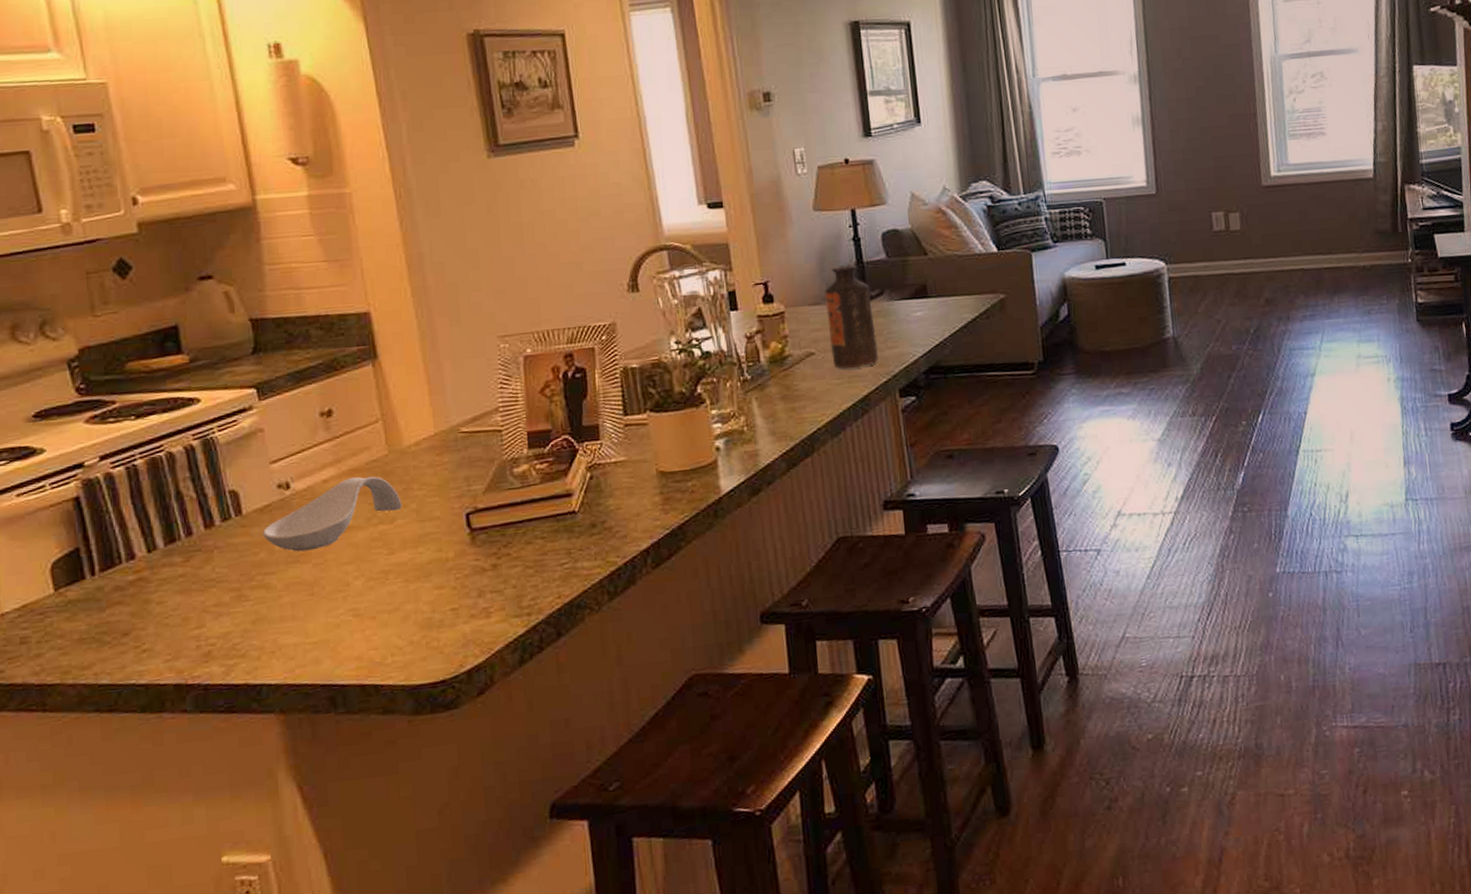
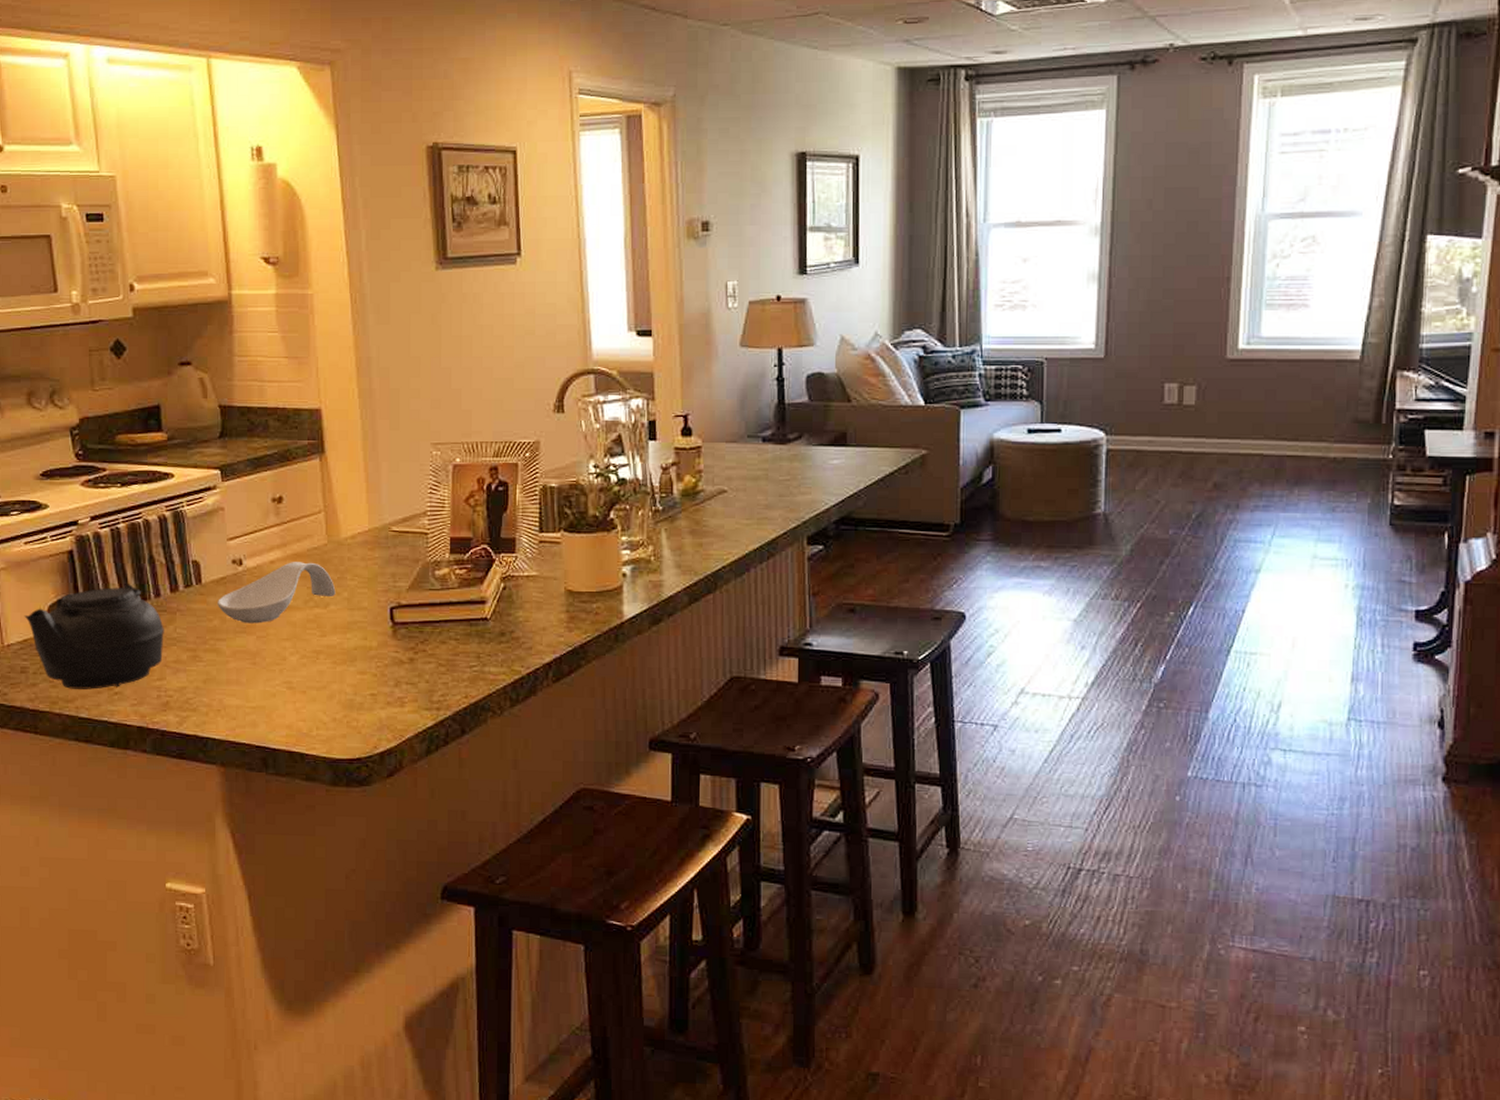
teapot: none [21,525,201,654] -> present [24,584,167,690]
bottle: present [825,263,878,369] -> none [743,404,790,511]

